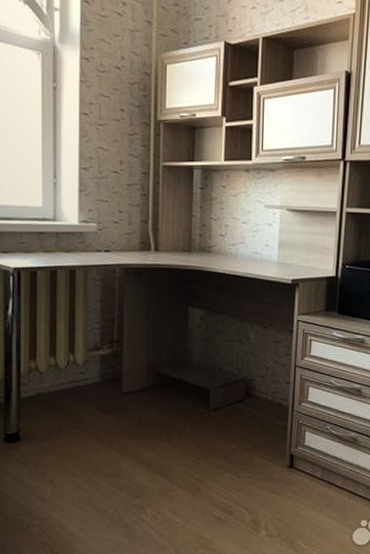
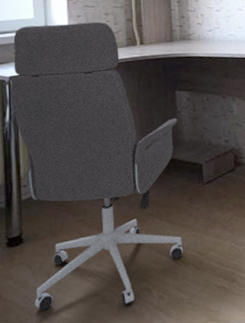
office chair: none [15,215,188,519] -> present [11,21,183,311]

